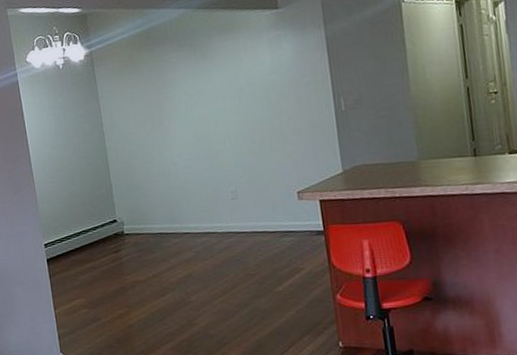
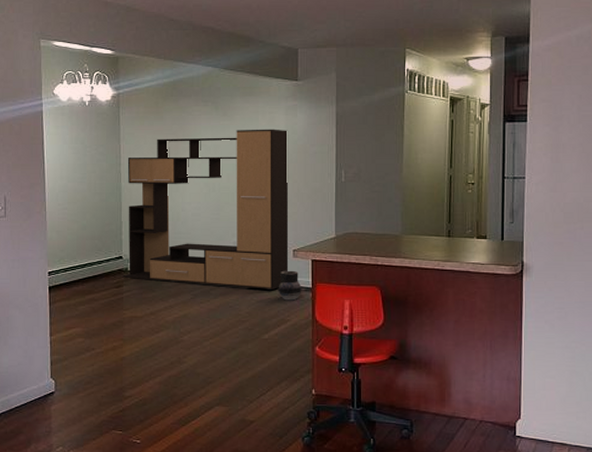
media console: none [108,63,296,242] -> present [122,129,289,290]
ceramic jug: none [286,214,313,248] -> present [278,270,302,301]

